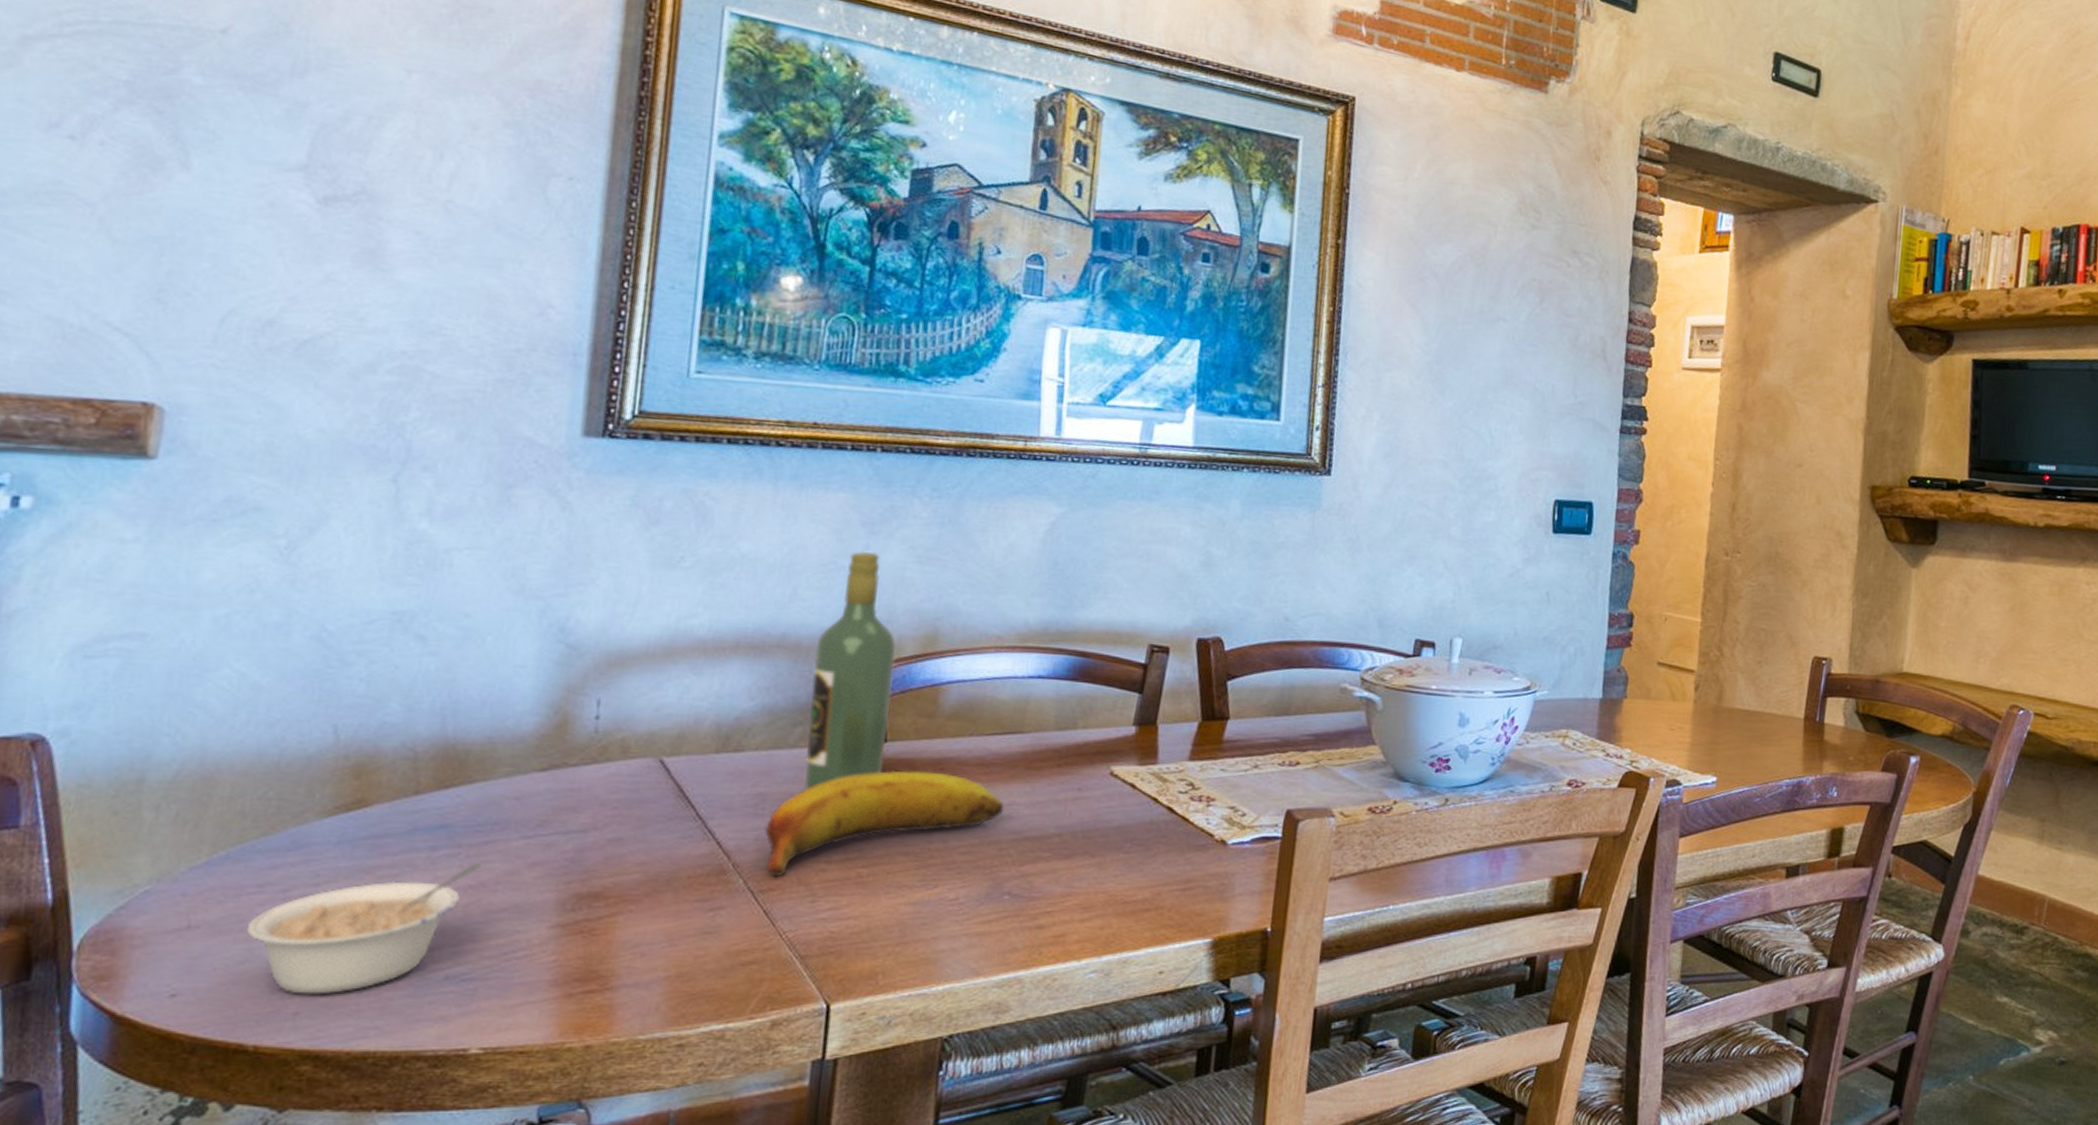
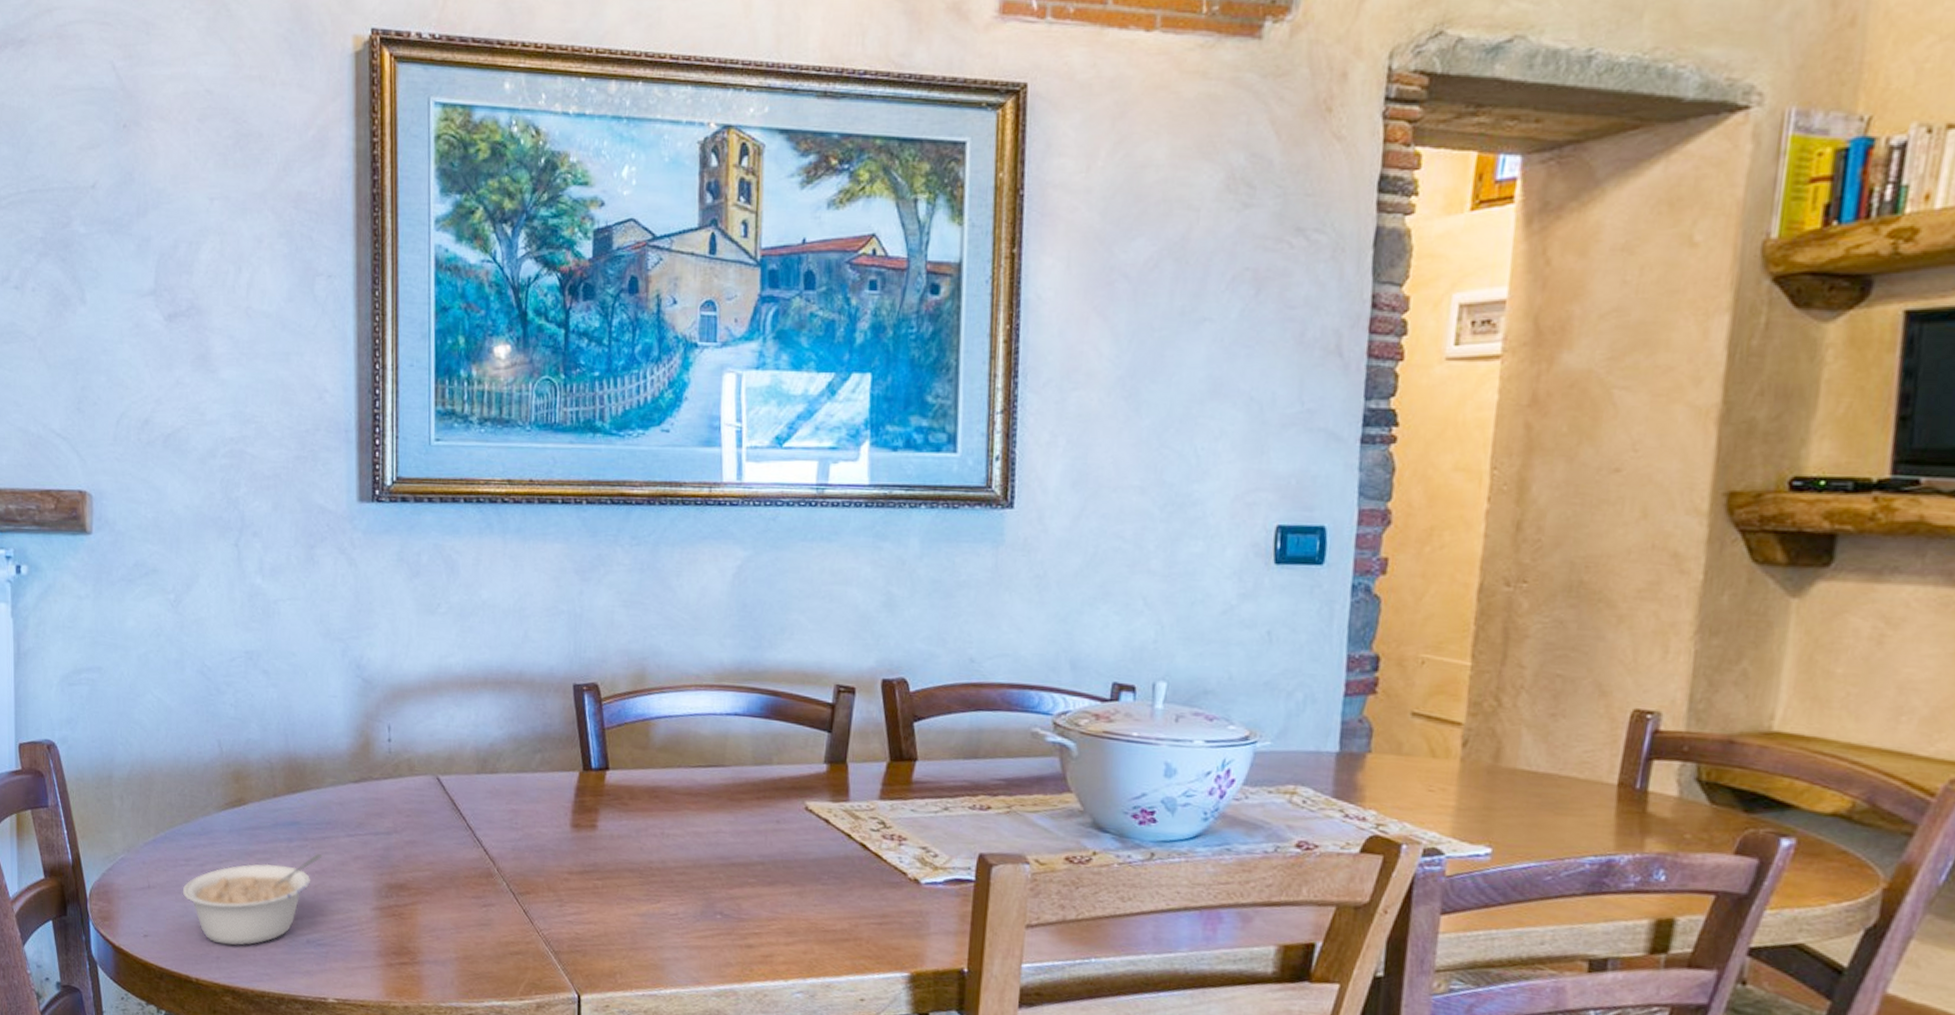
fruit: present [764,770,1004,876] -> none [518,795,712,882]
wine bottle: present [804,551,897,791] -> none [545,596,612,810]

